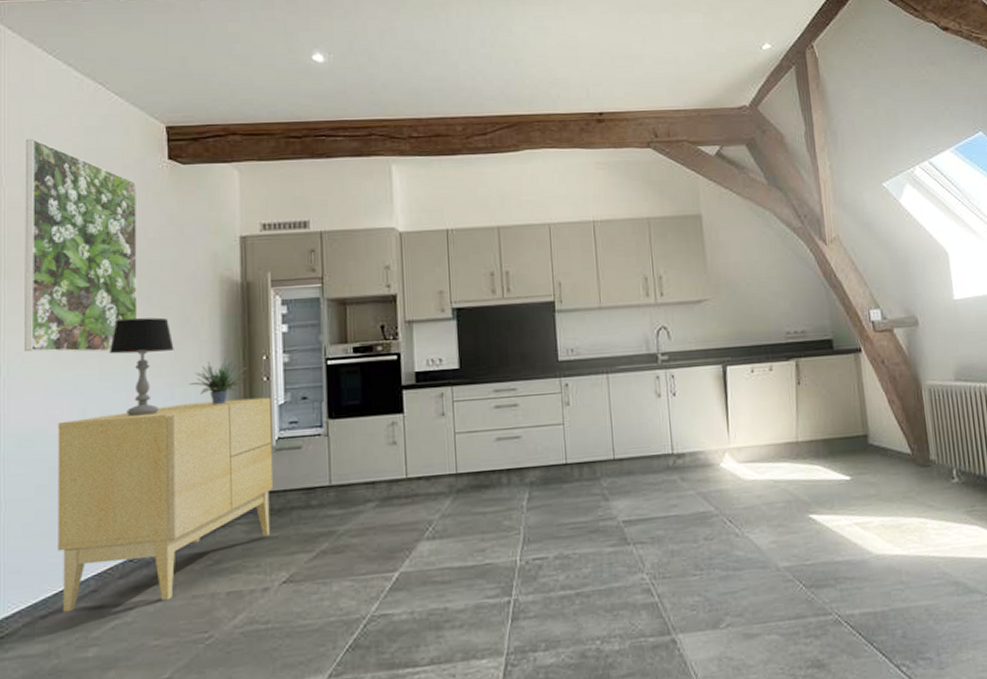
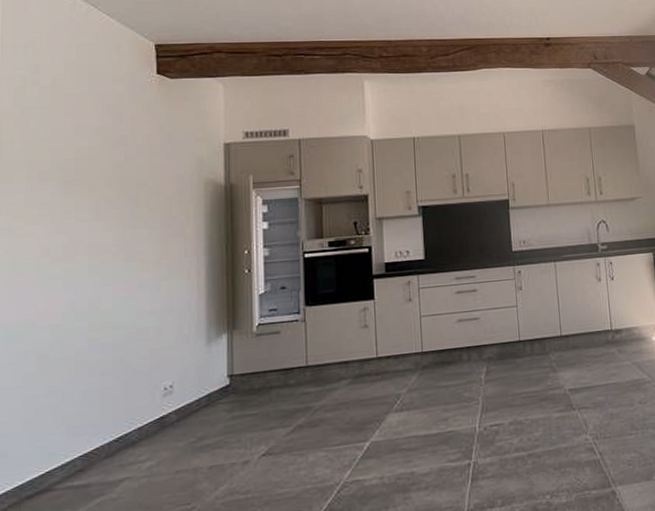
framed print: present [25,138,138,352] -> none [15,53,127,250]
sideboard: present [56,397,274,613] -> none [43,287,254,492]
table lamp: present [108,317,174,416] -> none [97,217,161,308]
potted plant: present [189,355,246,405] -> none [175,250,229,296]

